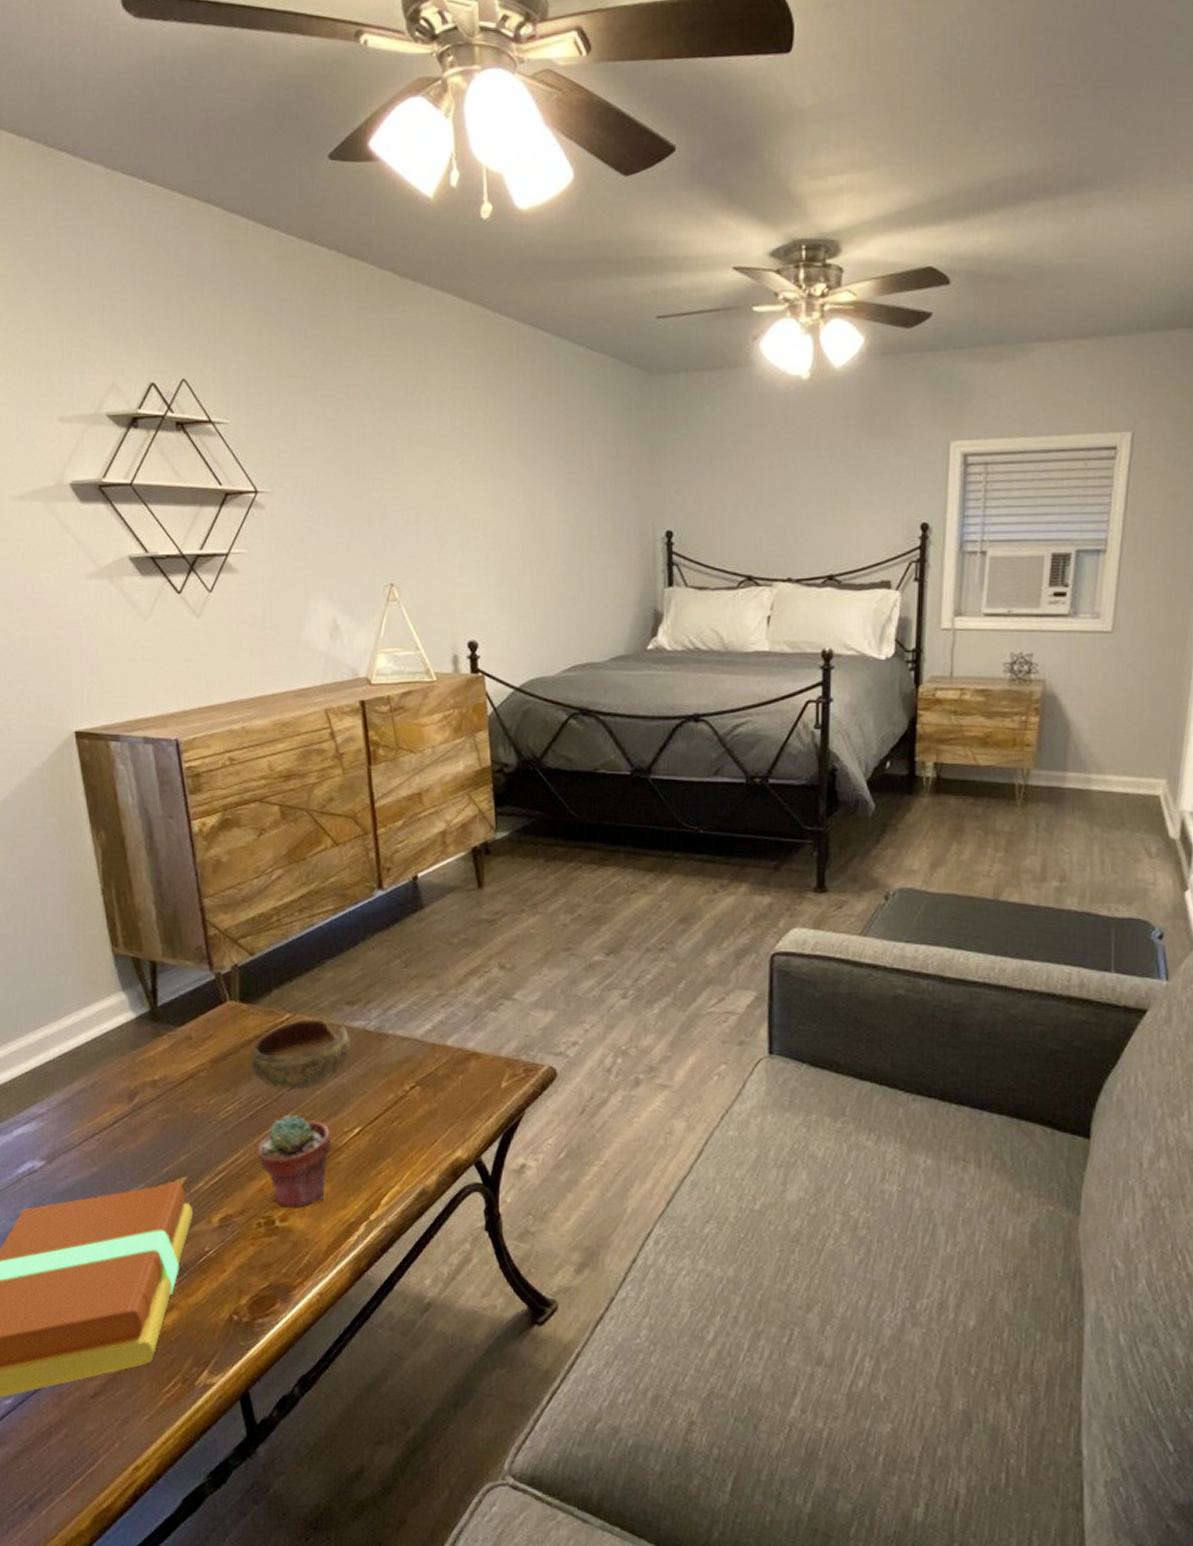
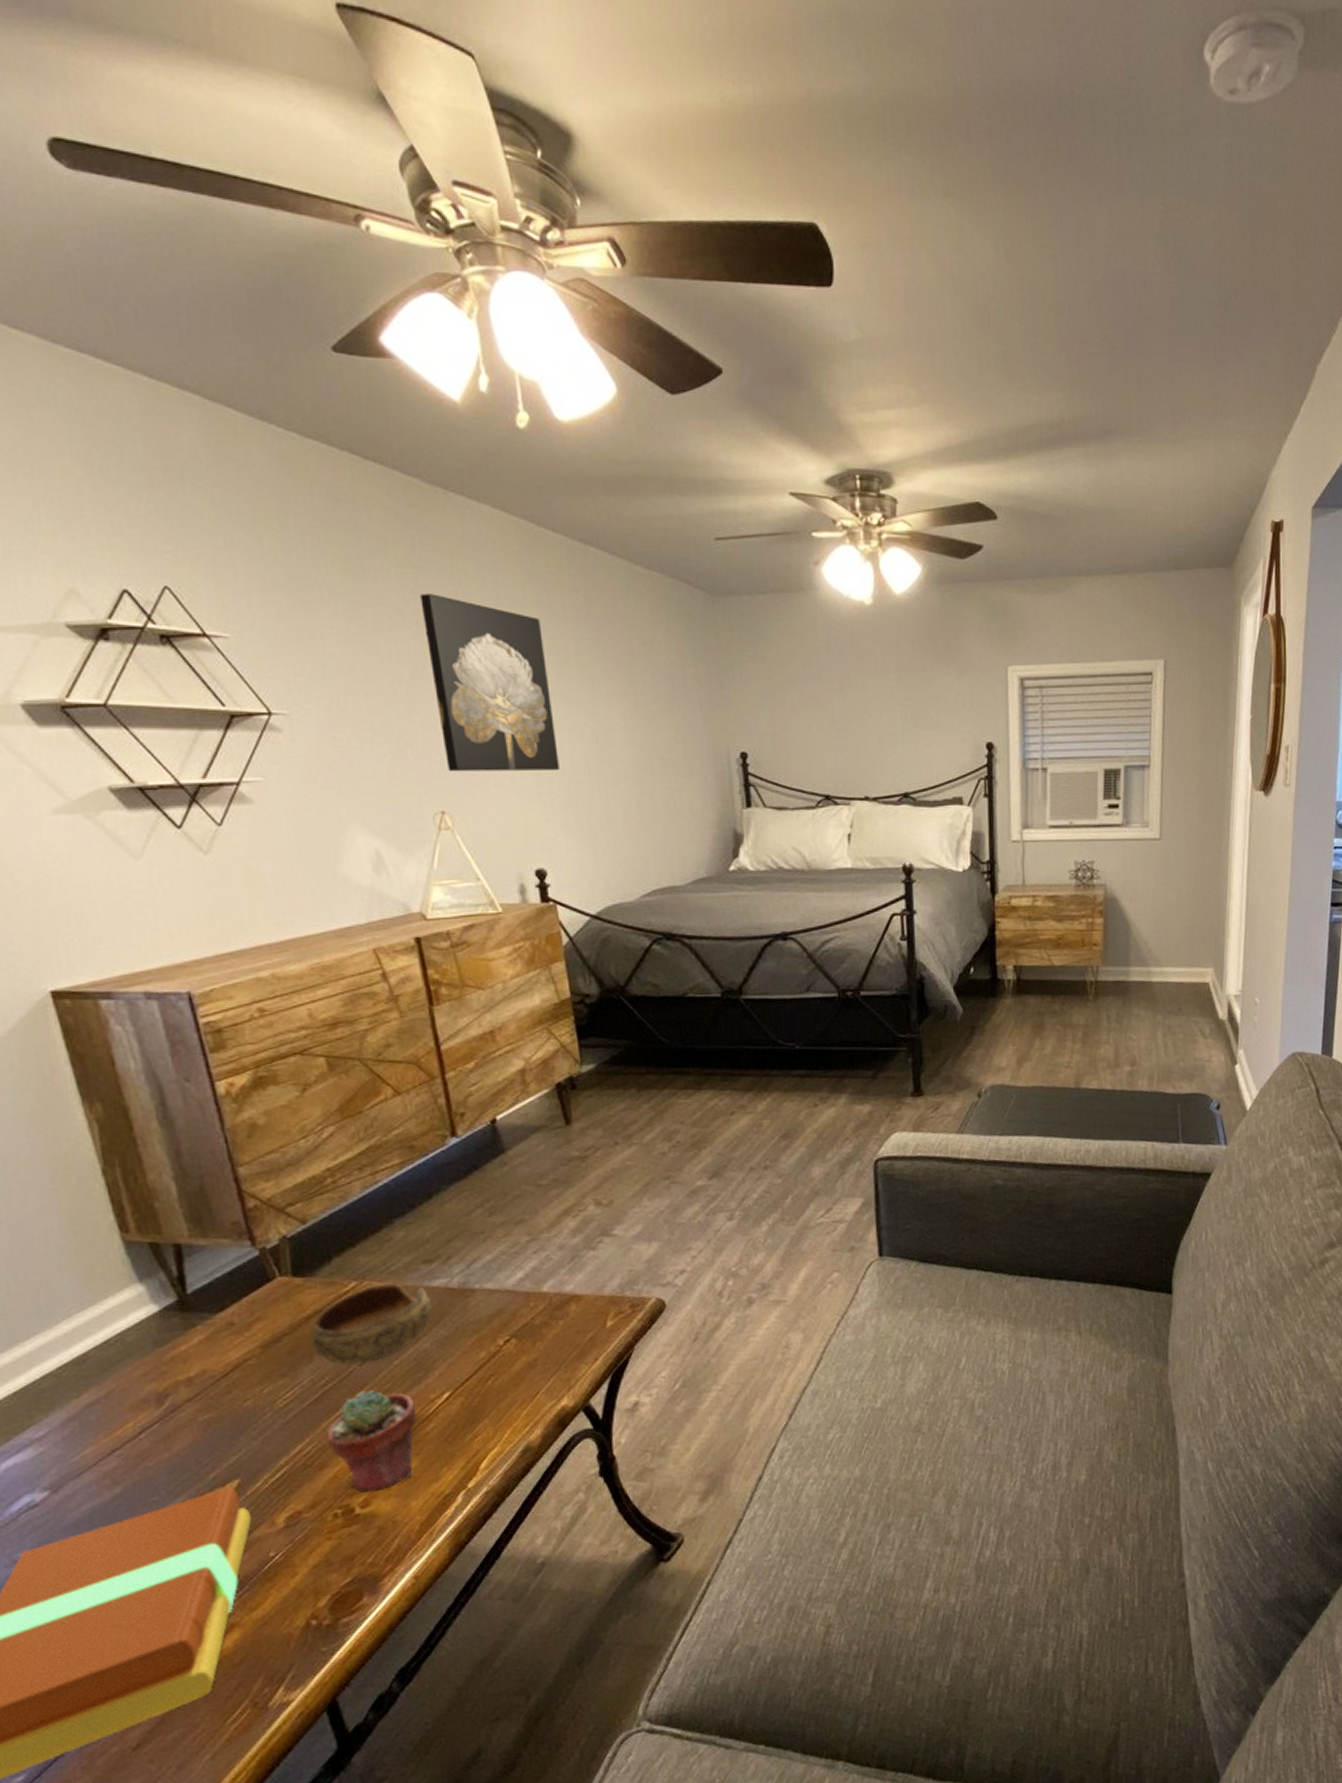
wall art: none [386,379,496,548] -> present [420,594,560,772]

